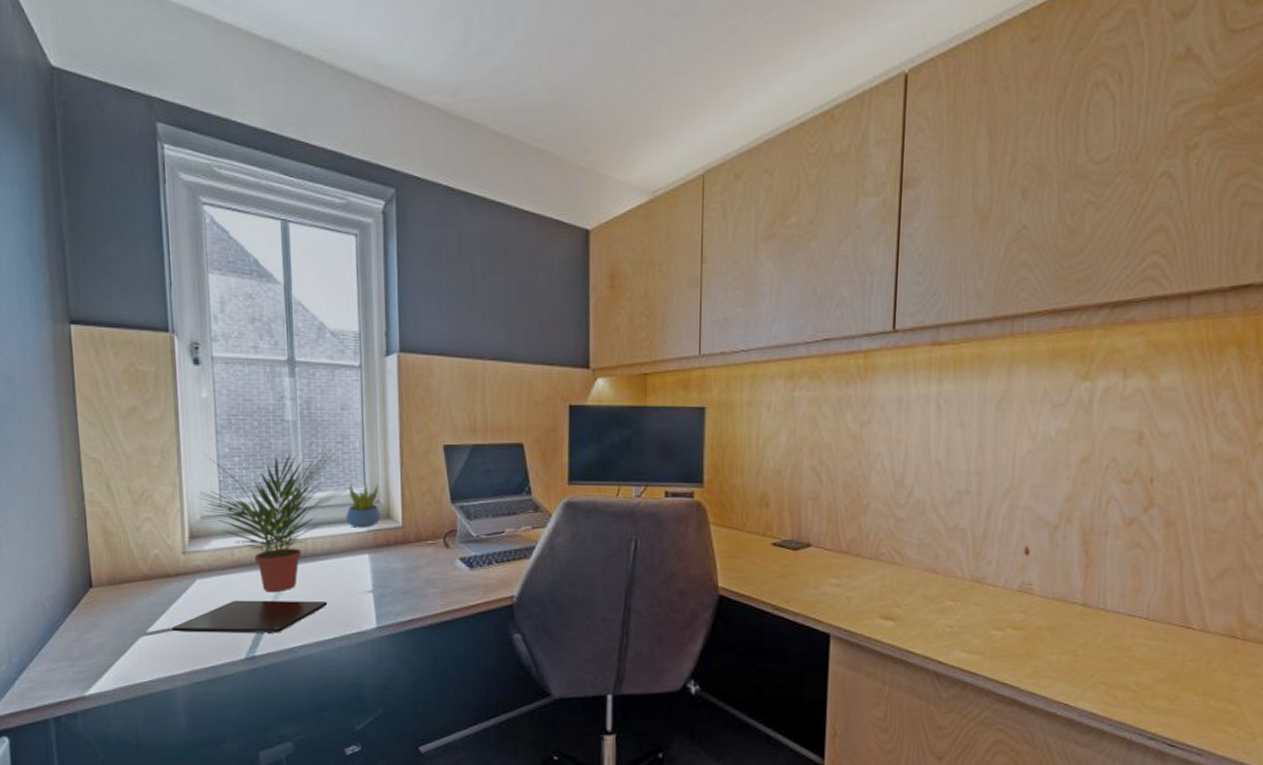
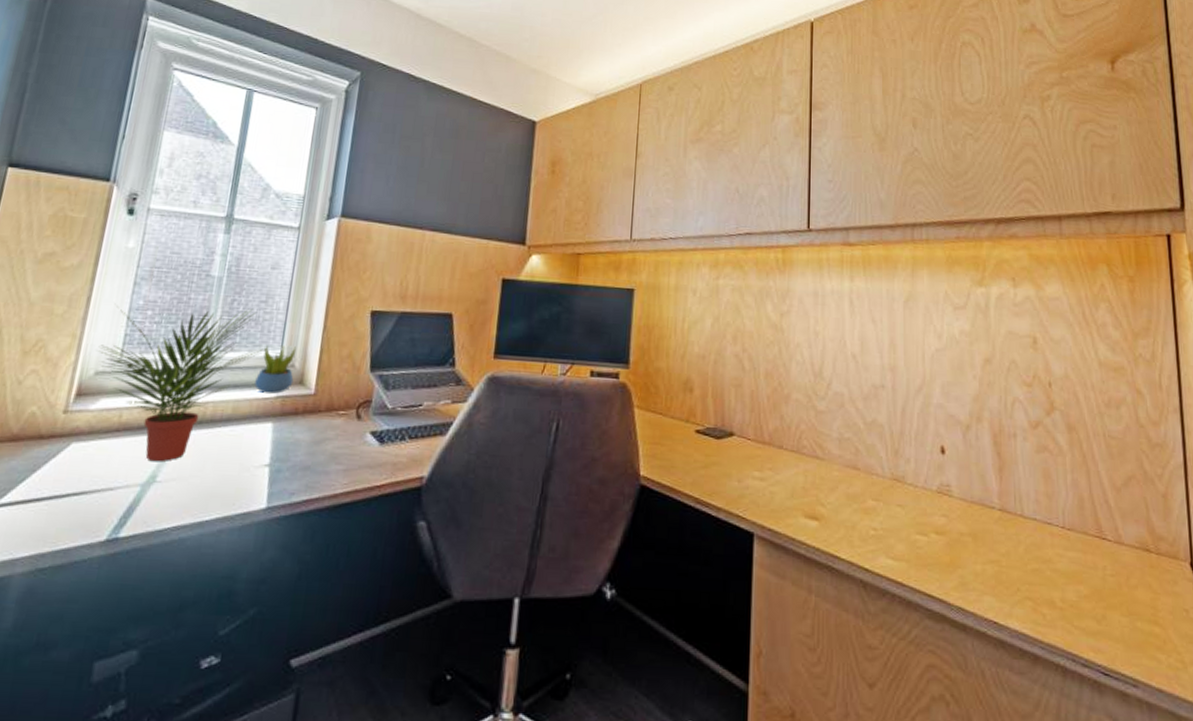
tablet: present [171,600,328,633] -> none [27,469,216,511]

